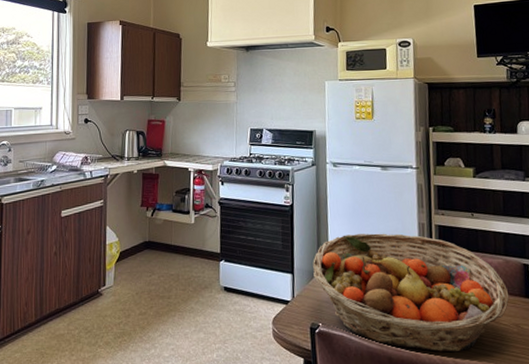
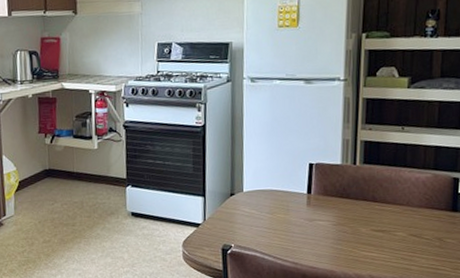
fruit basket: present [313,233,510,353] -> none [226,151,435,267]

